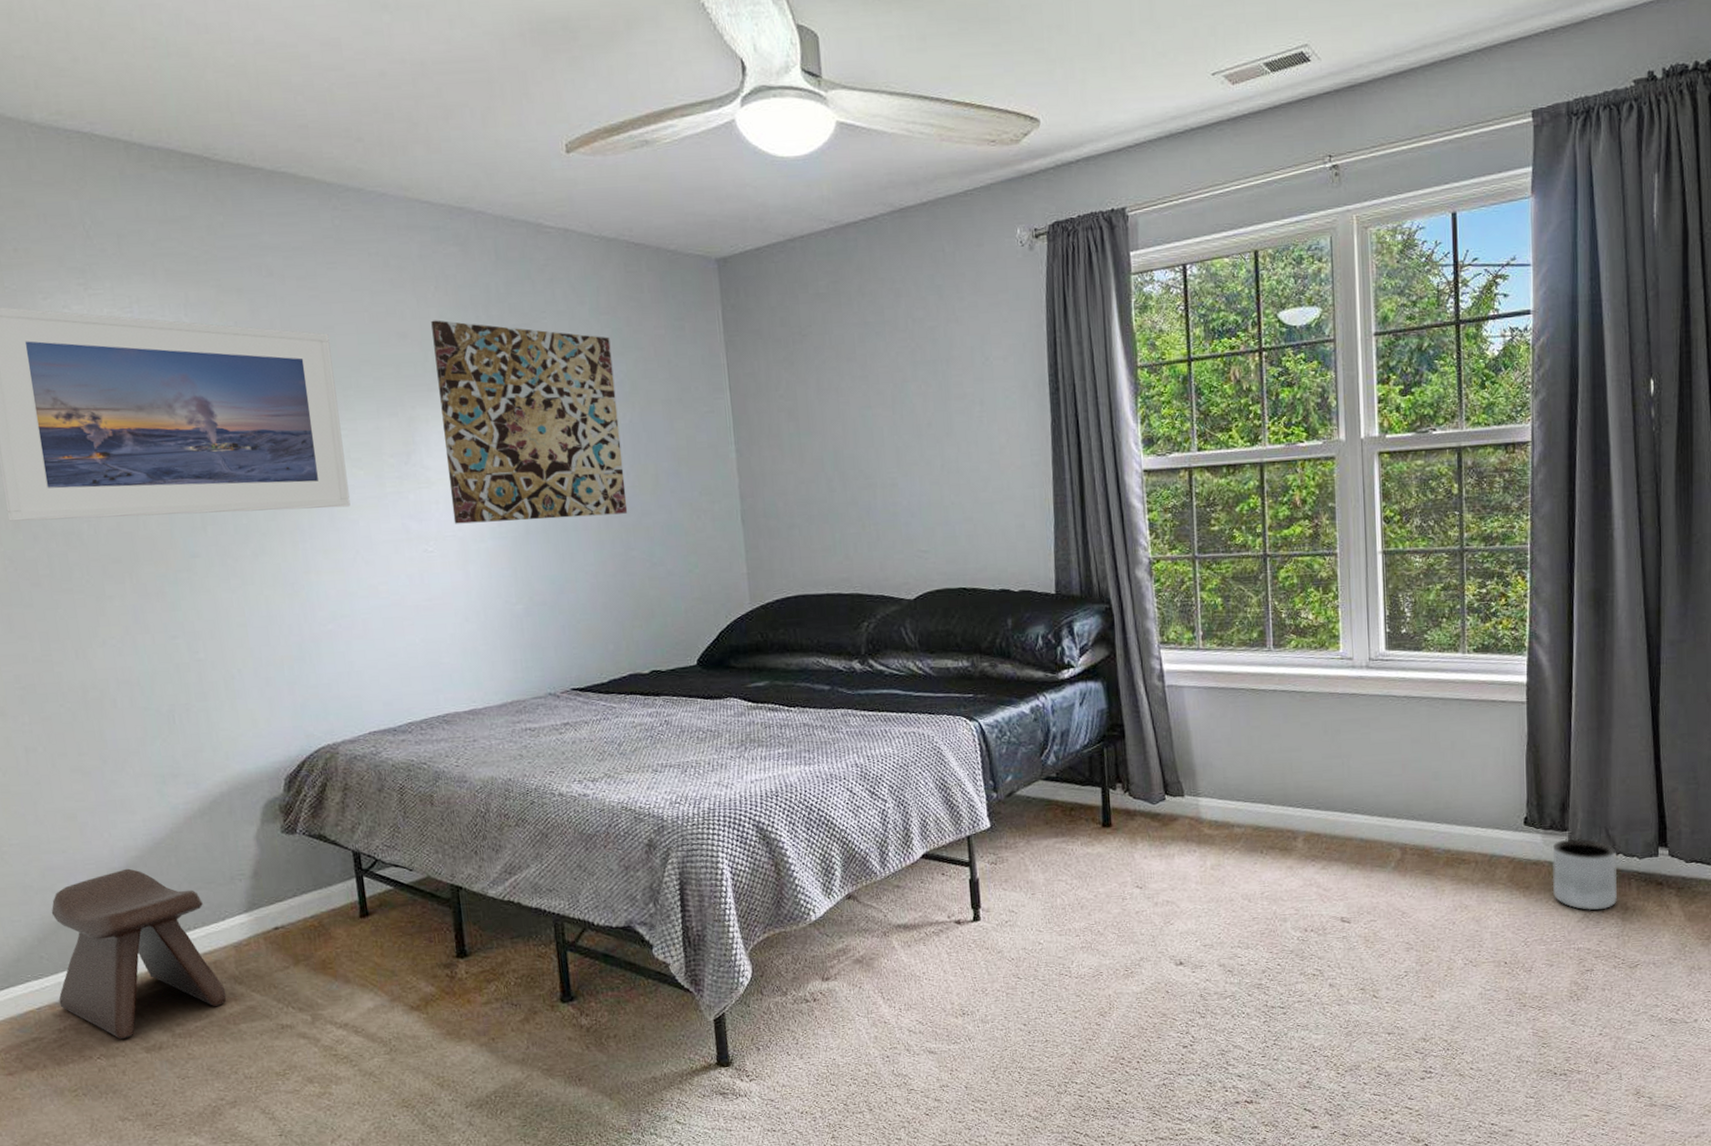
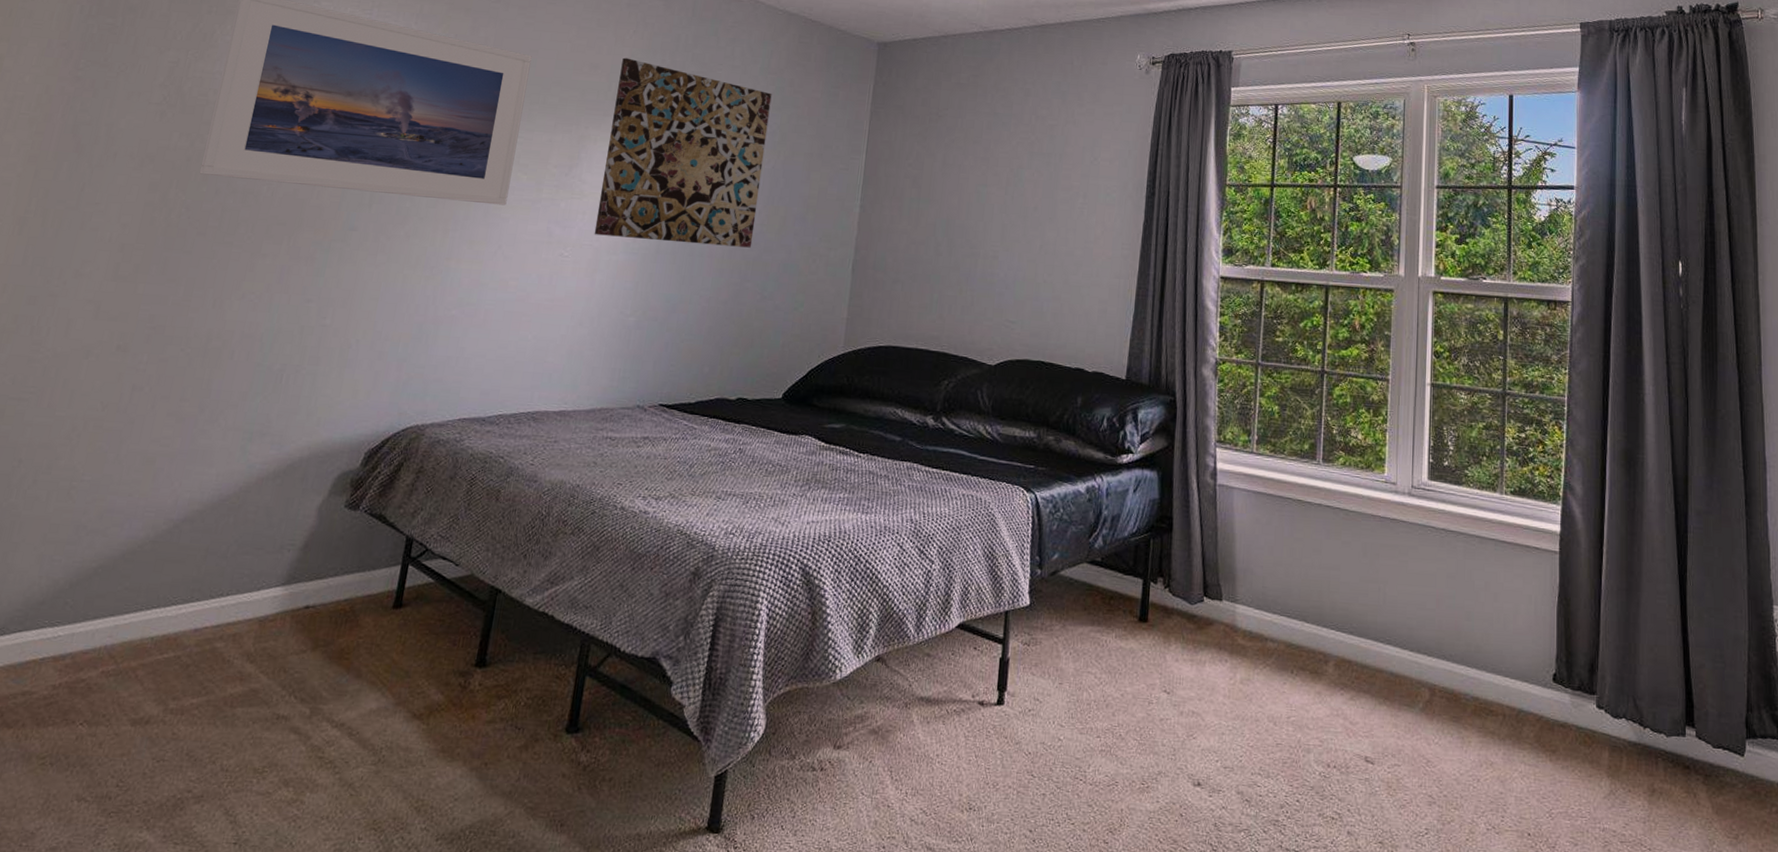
stool: present [51,868,227,1040] -> none [64,521,245,707]
planter: present [1552,838,1618,911] -> none [1579,703,1645,789]

